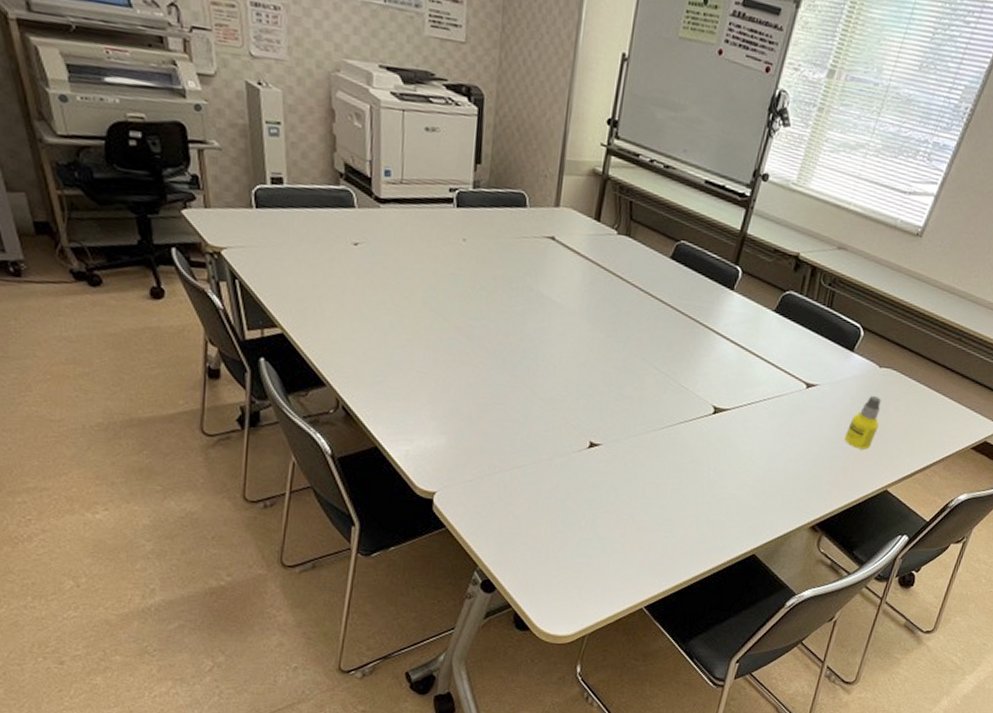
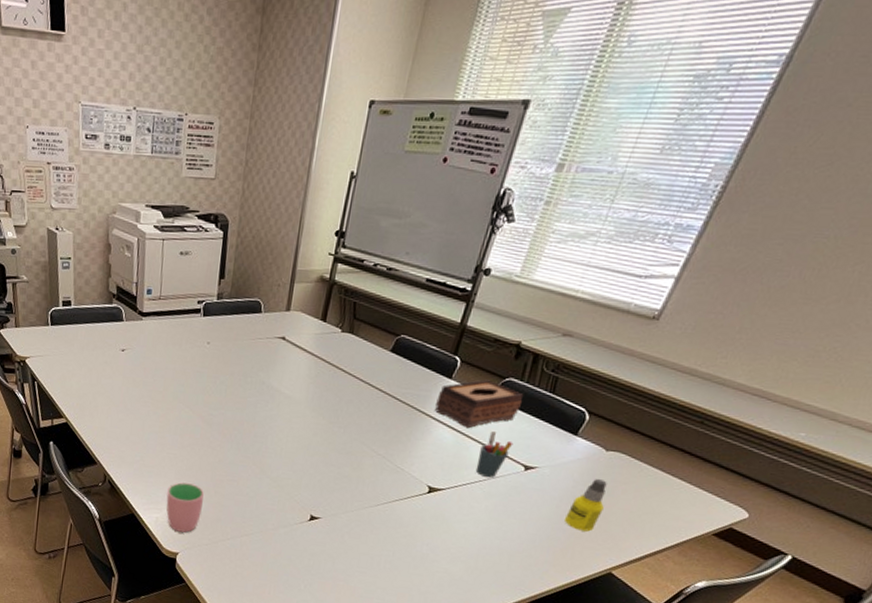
cup: none [418,407,465,468] -> present [166,482,204,533]
tissue box: none [718,292,804,343] -> present [435,379,524,428]
pen holder: none [759,347,795,397] -> present [475,431,514,478]

